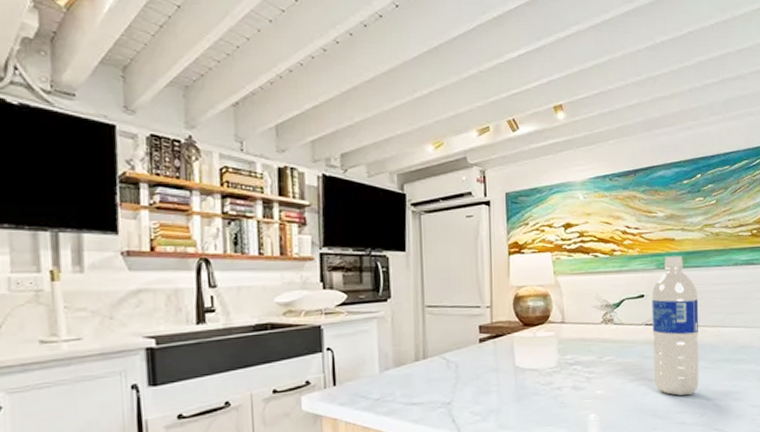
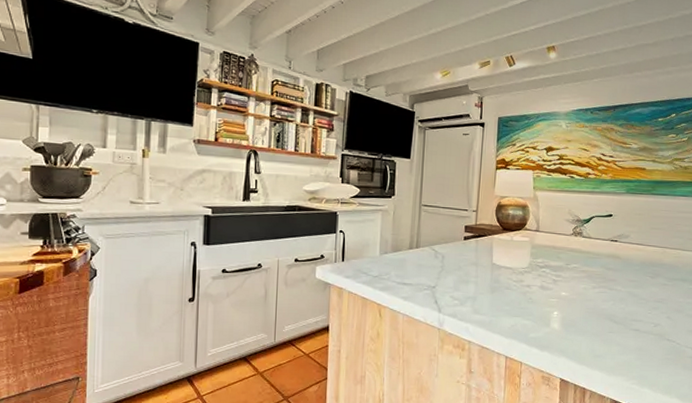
water bottle: present [652,256,699,396] -> none [614,183,663,307]

